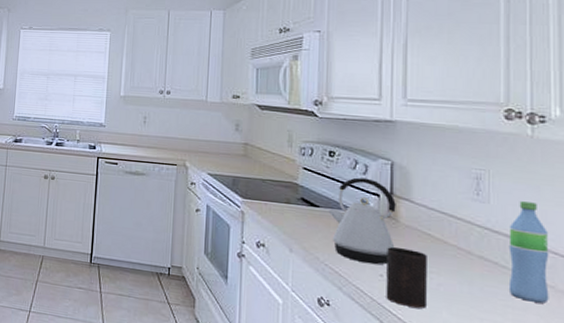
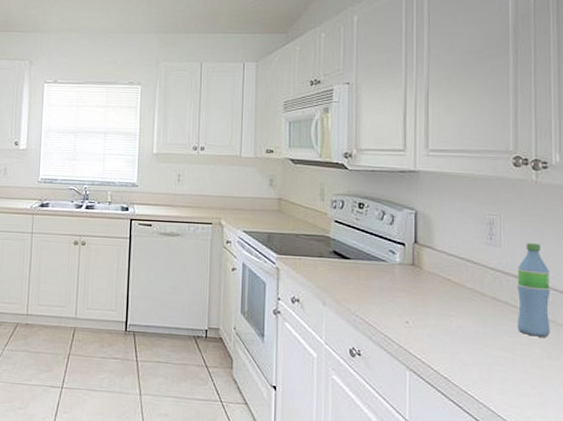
kettle: present [328,177,396,265] -> none [358,228,420,312]
cup: present [386,246,427,309] -> none [411,293,447,352]

